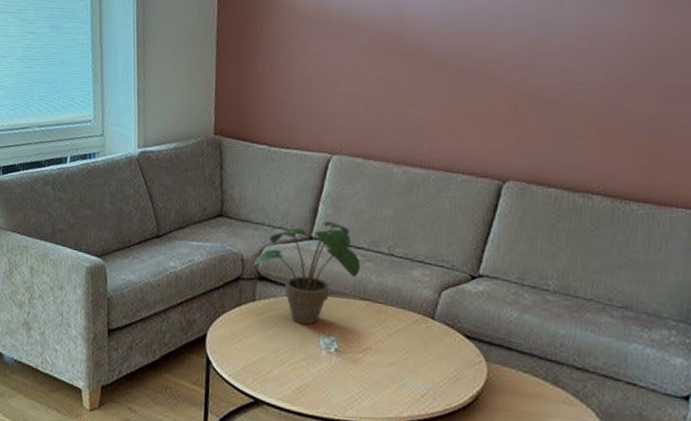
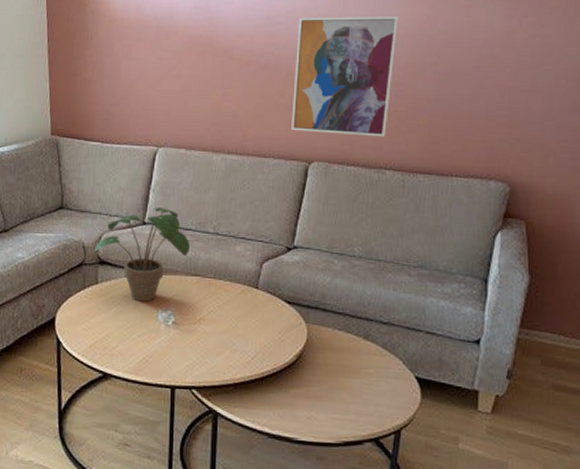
wall art: none [486,15,622,157] -> present [291,16,398,137]

